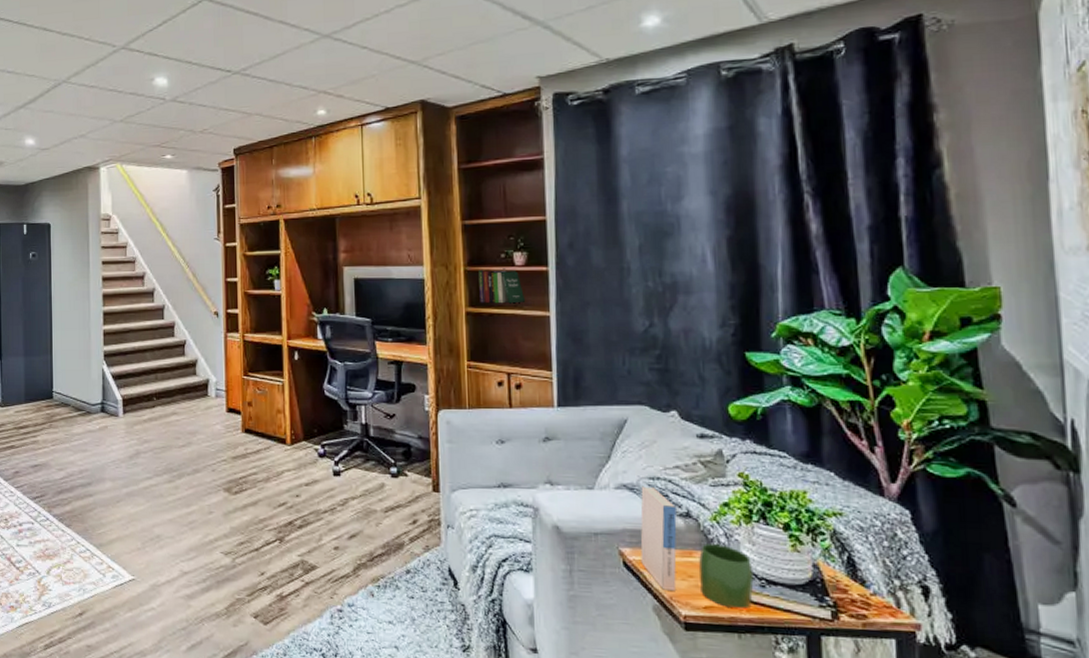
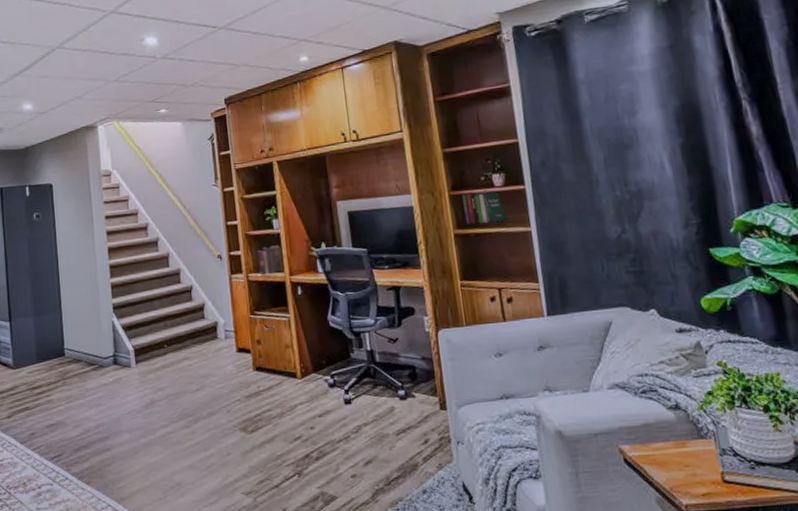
books: none [254,307,281,337] -> present [256,245,284,276]
book: present [640,486,677,591] -> none [632,383,675,482]
mug: present [698,544,754,610] -> none [691,432,745,493]

